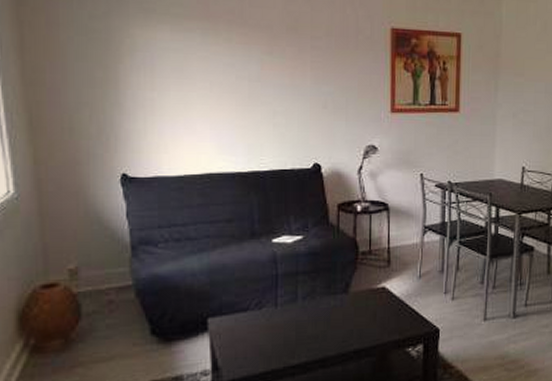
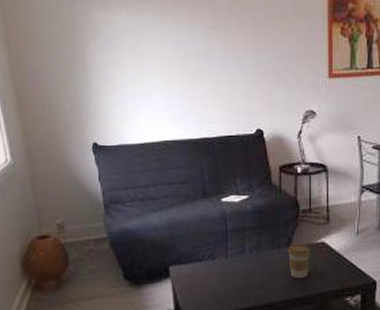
coffee cup: none [345,289,370,329] -> present [288,244,311,279]

